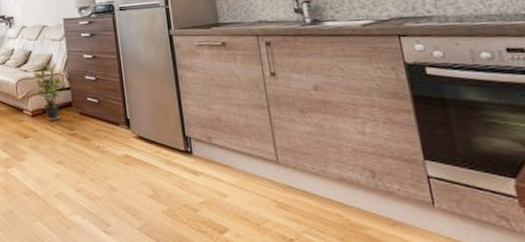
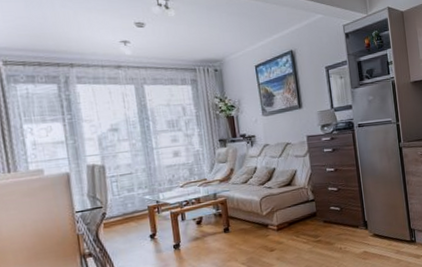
potted plant: present [33,62,62,121] -> none [278,177,306,232]

